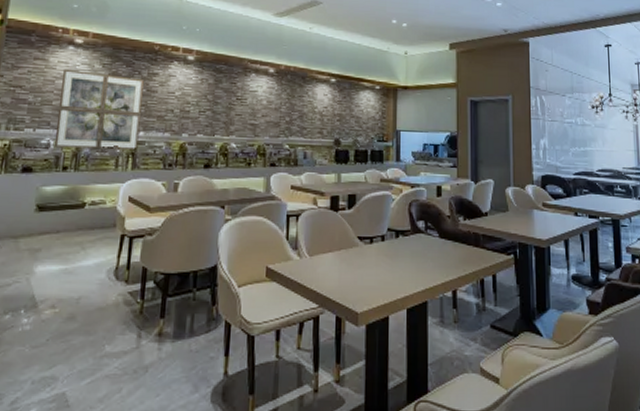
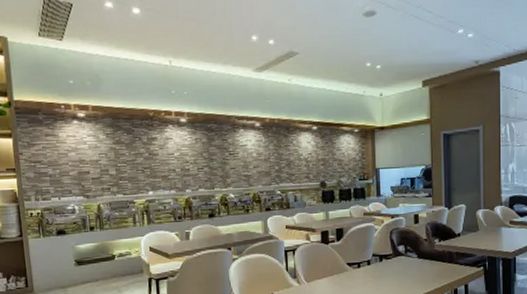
wall art: present [54,68,144,151] -> none [73,141,150,212]

